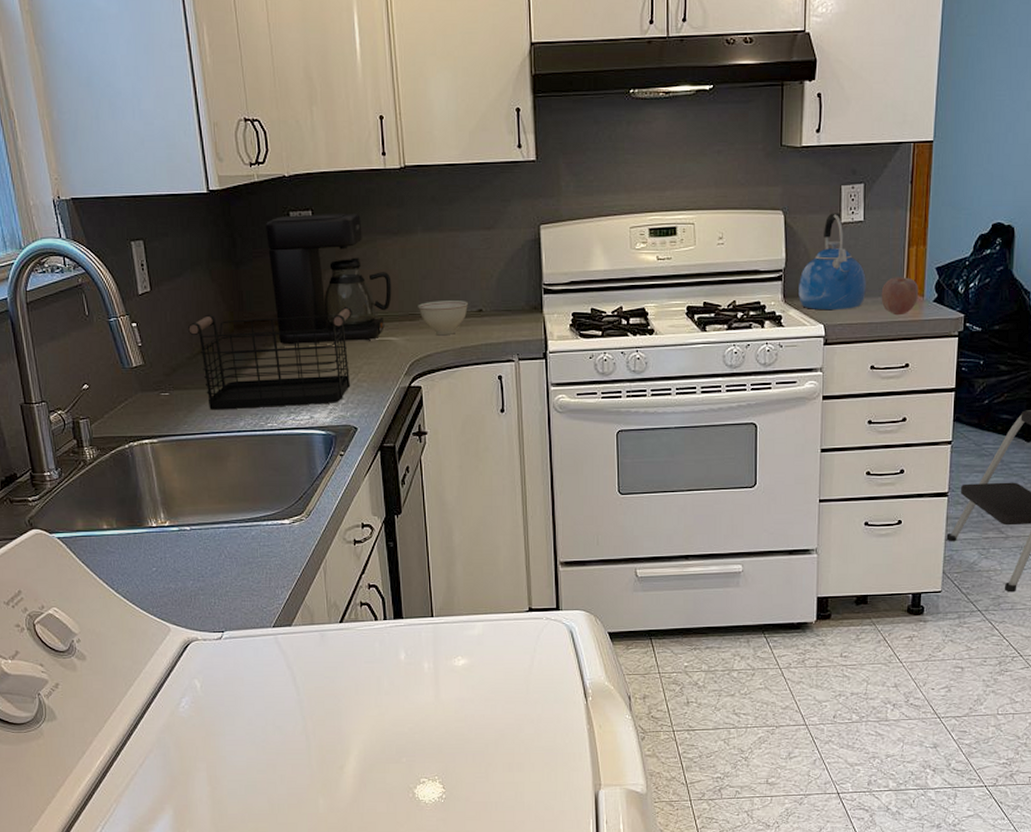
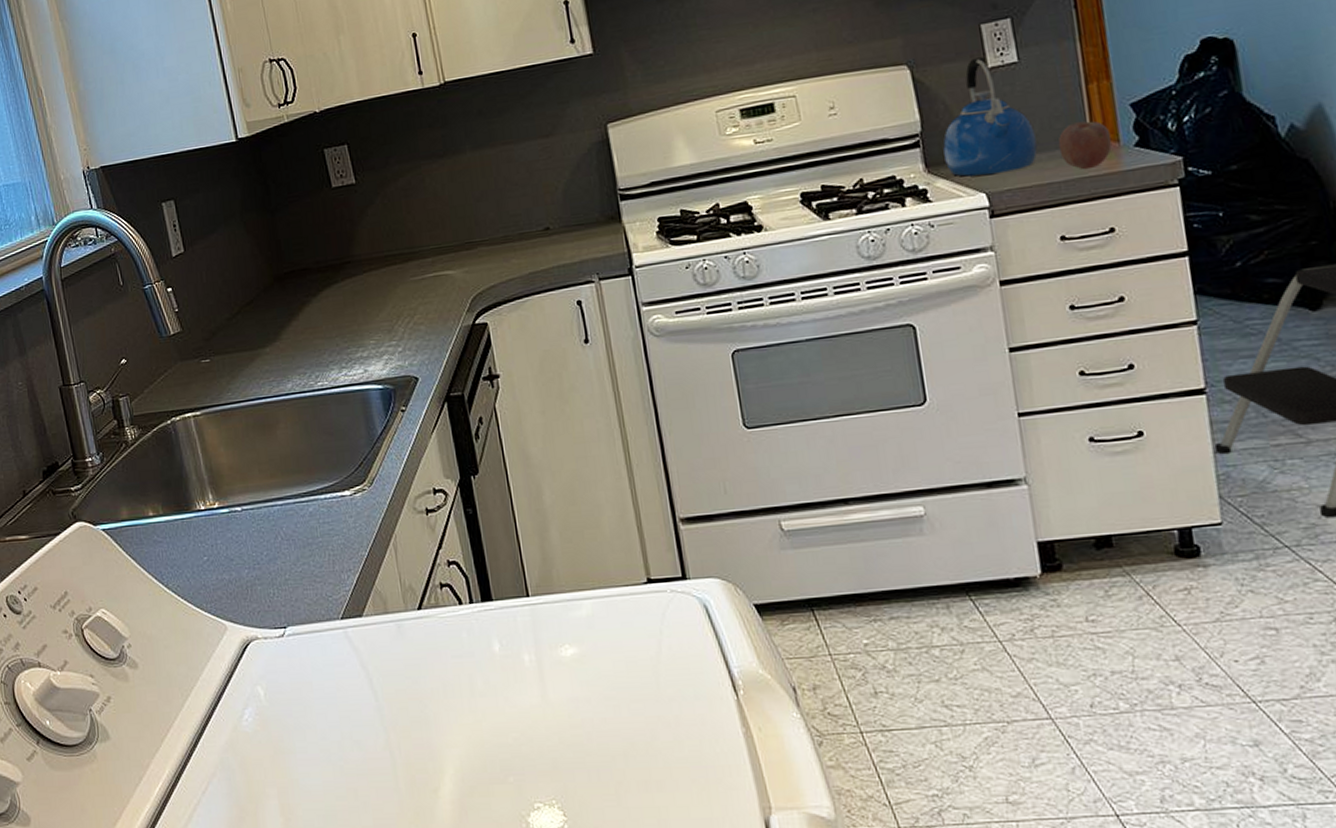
dish rack: present [187,306,352,410] -> none [224,242,407,374]
coffee maker: present [266,213,392,345] -> none [300,141,444,293]
bowl: present [418,301,469,336] -> none [474,220,533,263]

